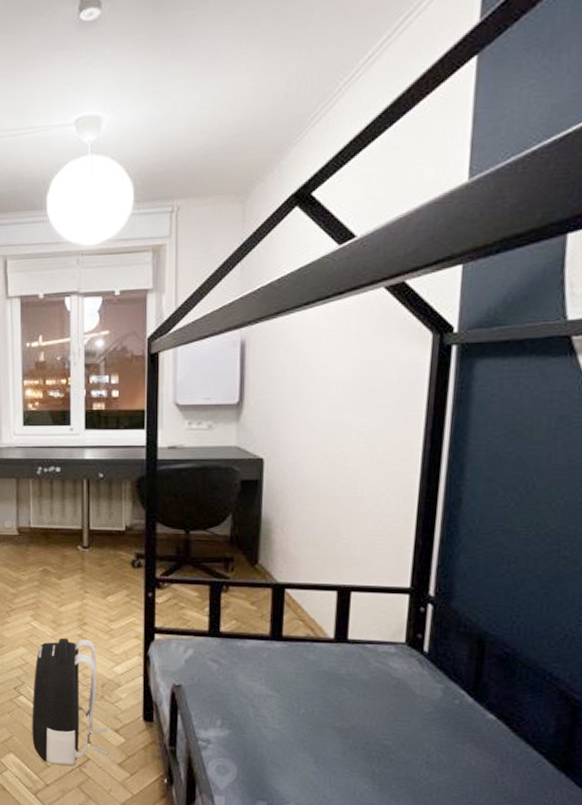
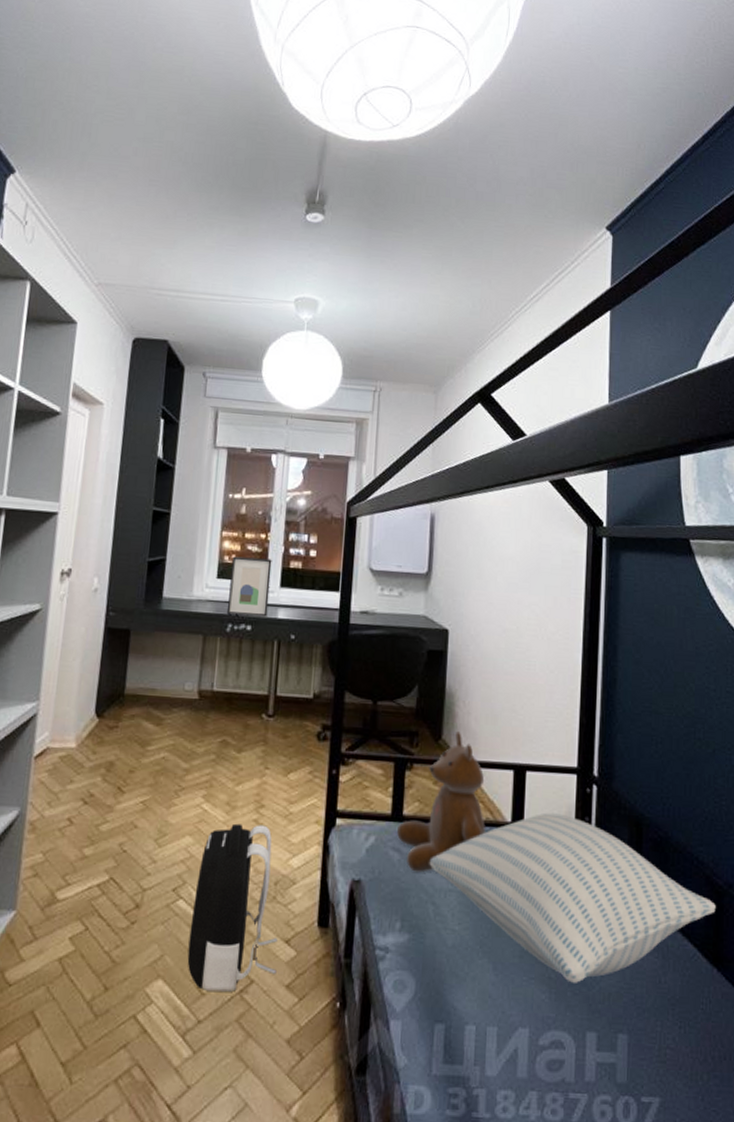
picture frame: none [35,403,75,460] -> present [228,556,272,617]
stuffed bear: none [215,556,306,680] -> present [397,731,485,873]
pillow: none [248,630,570,778] -> present [429,813,716,983]

